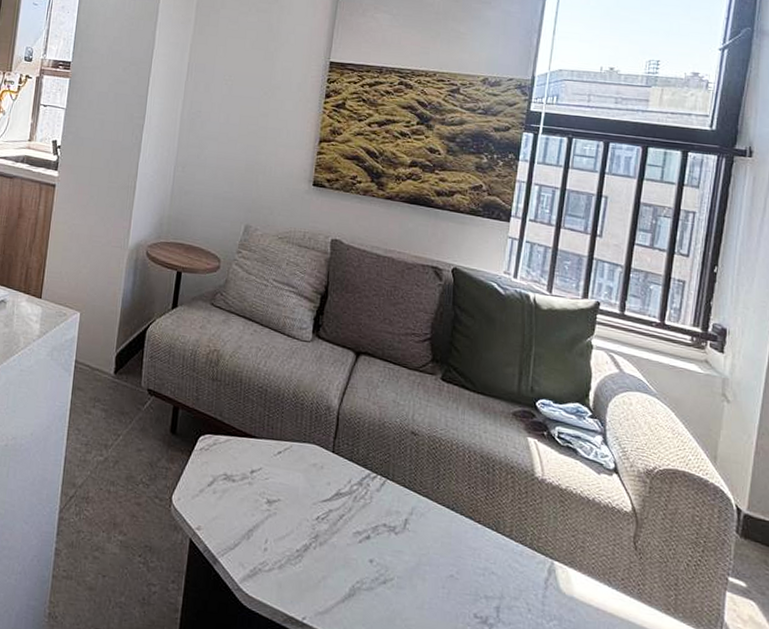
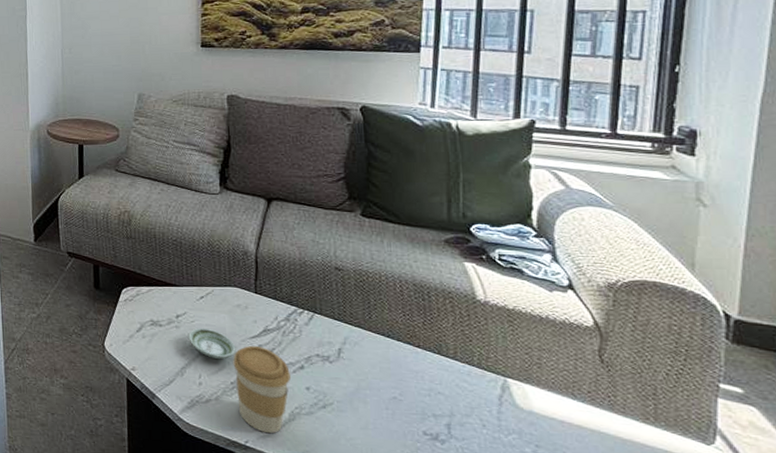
saucer: none [260,486,307,523] -> present [188,327,236,359]
coffee cup: none [301,509,356,610] -> present [233,345,290,434]

